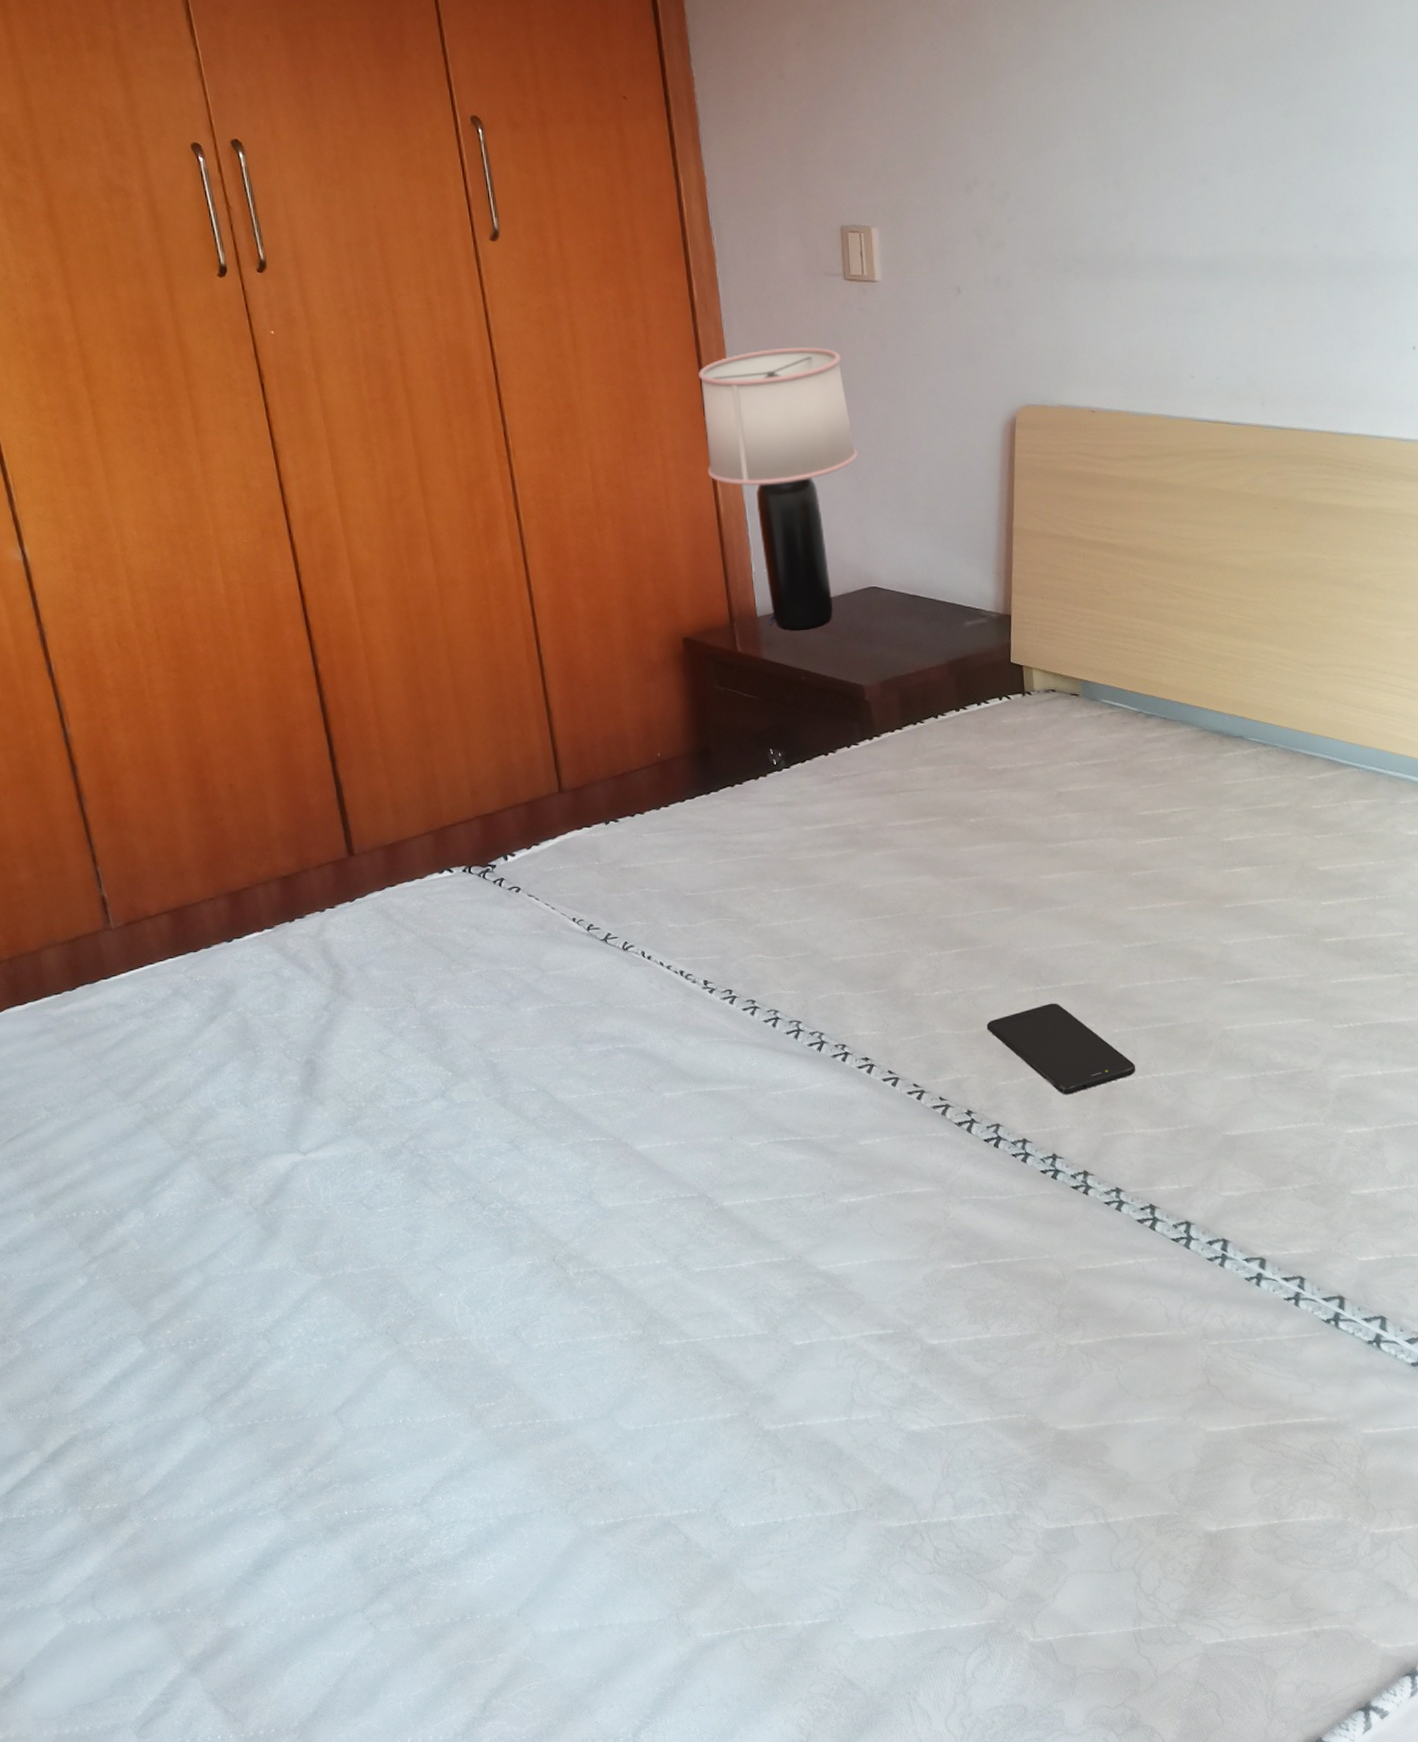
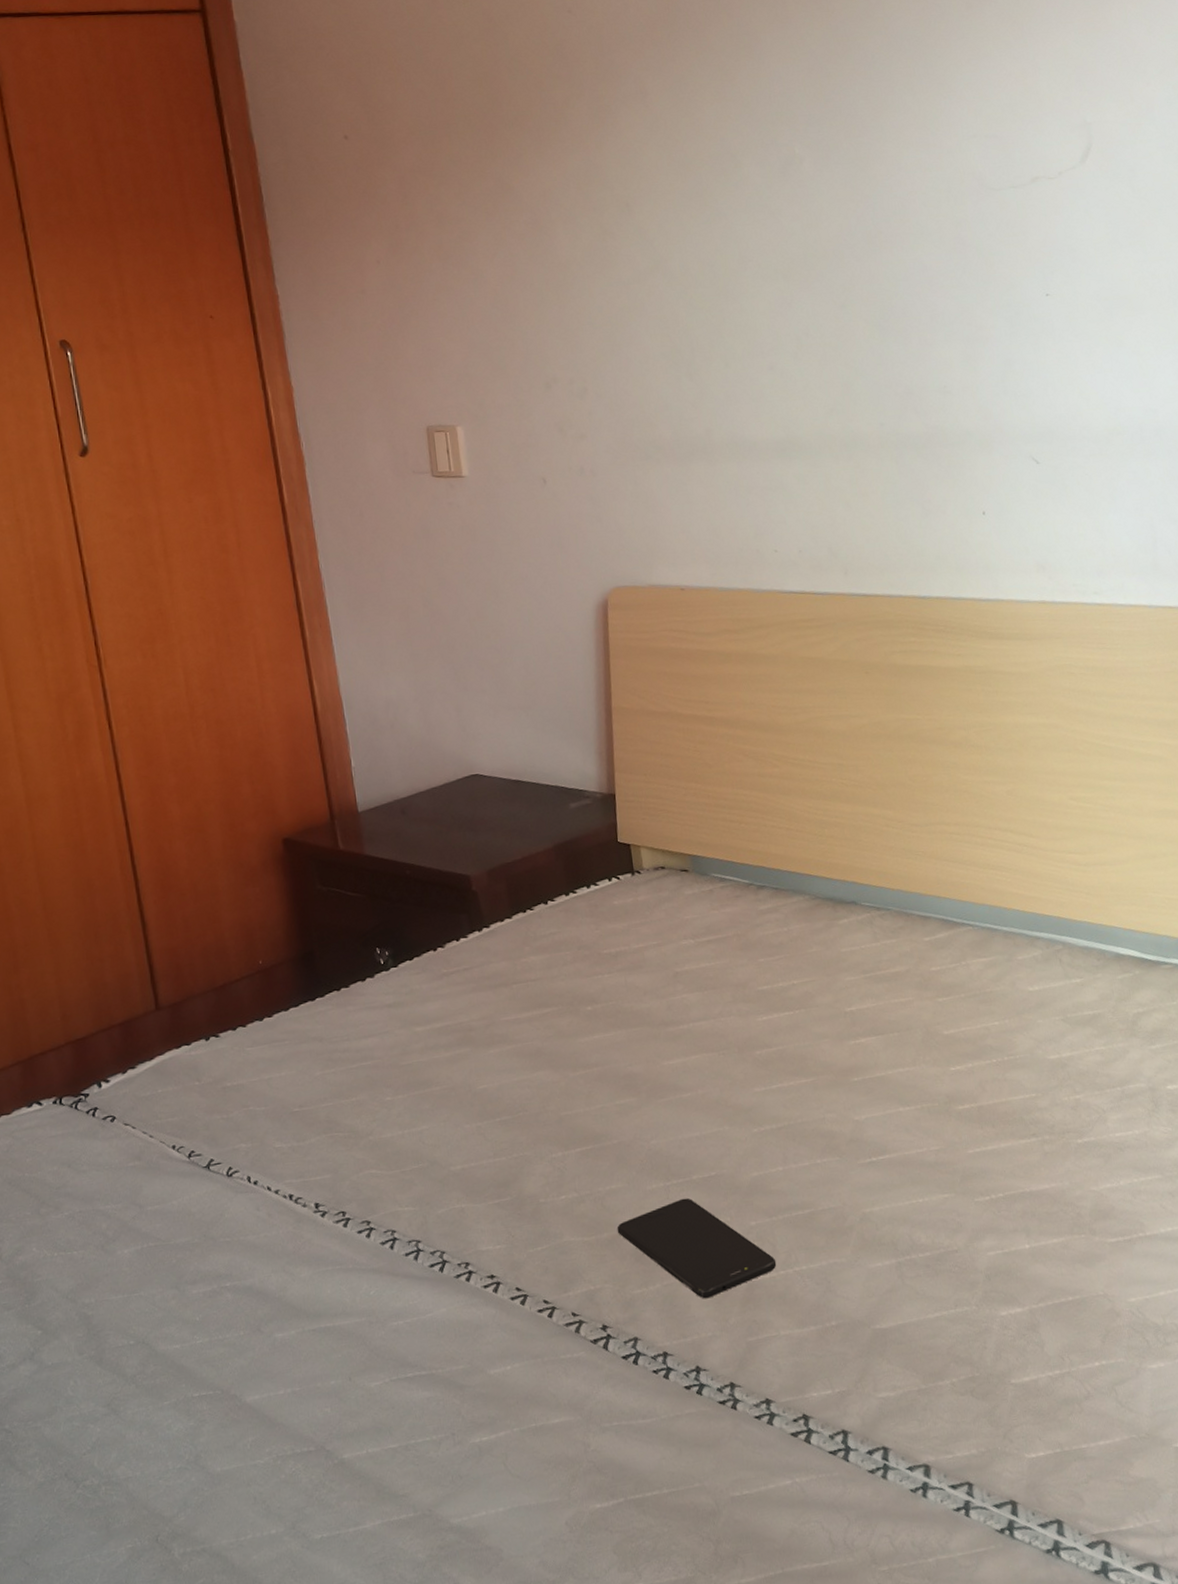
table lamp: present [698,346,858,630] -> none [291,541,453,824]

